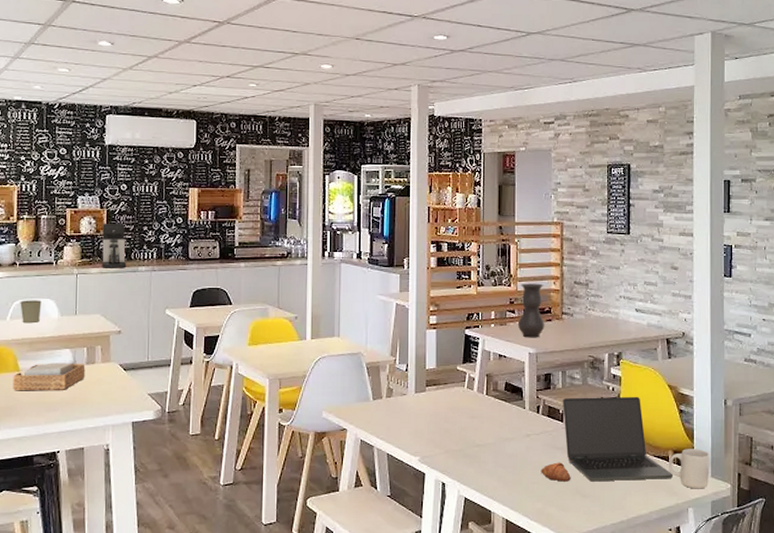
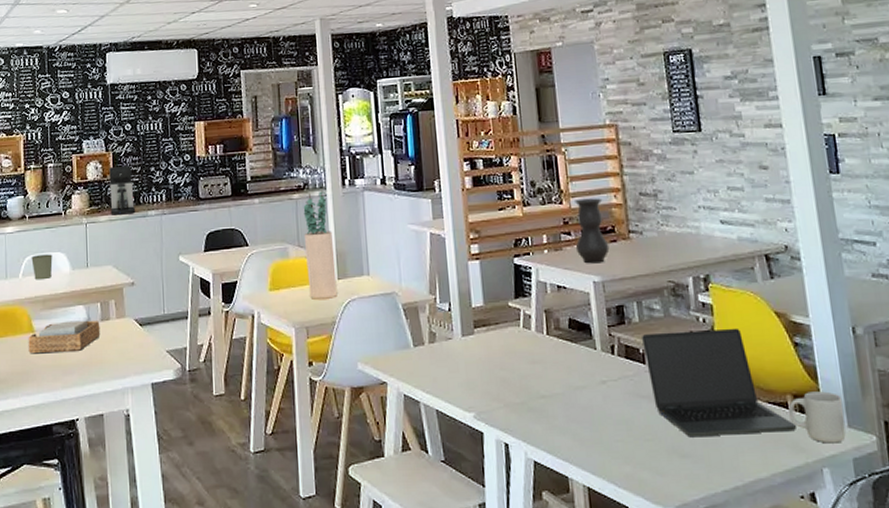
vase: none [283,258,310,355] -> present [303,188,338,300]
croissant: present [541,462,571,482] -> none [624,414,664,439]

